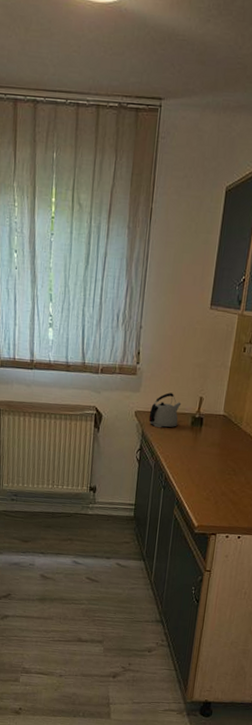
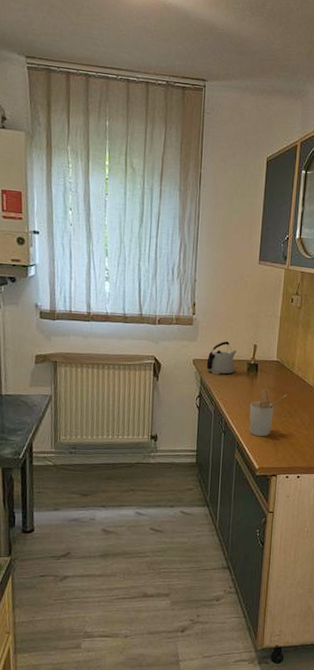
utensil holder: none [190,443,232,494] -> present [249,387,287,437]

